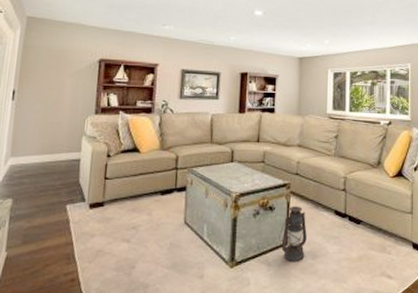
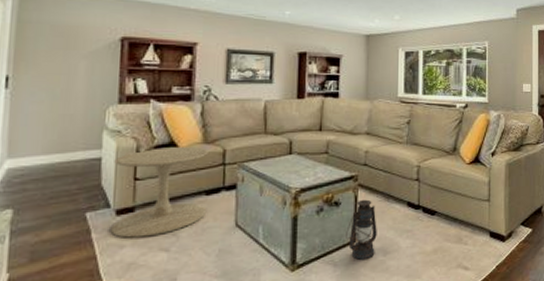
side table: none [84,152,164,229] -> present [110,147,208,238]

